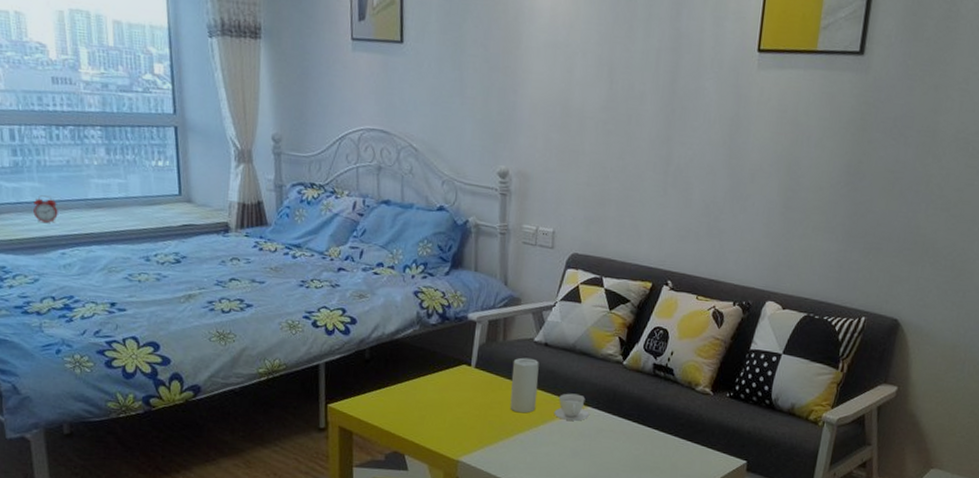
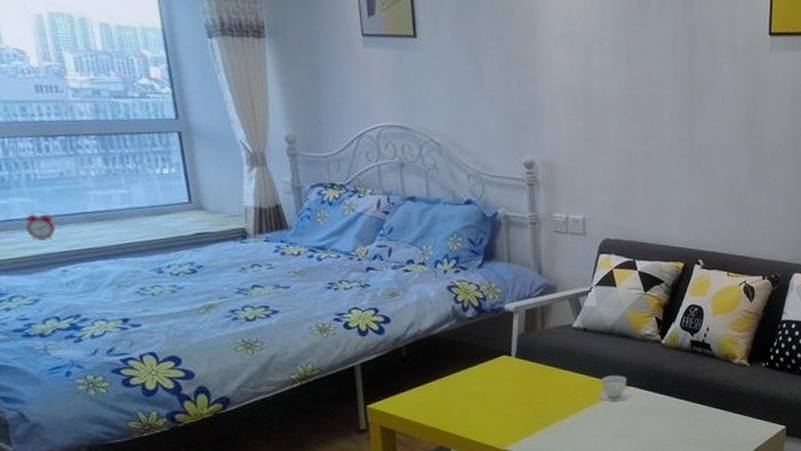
candle: present [510,357,539,413] -> none [552,344,580,398]

